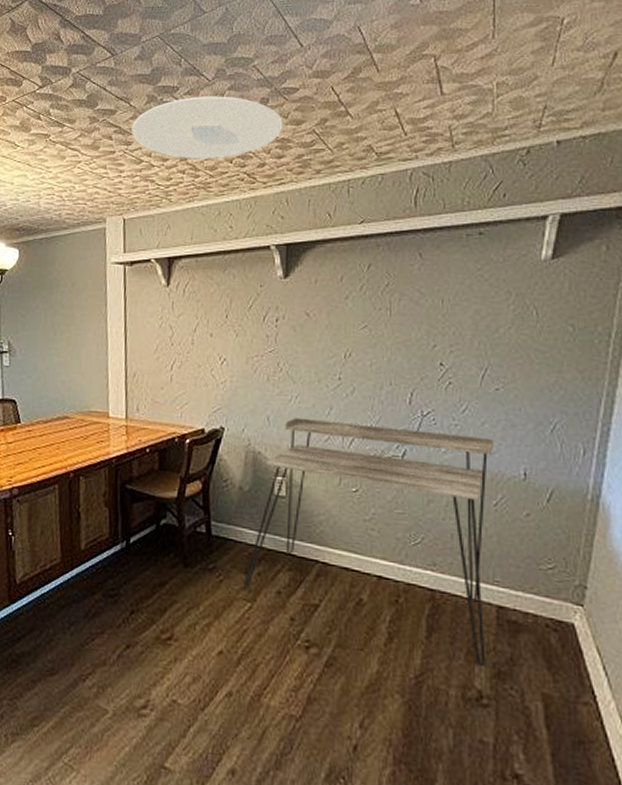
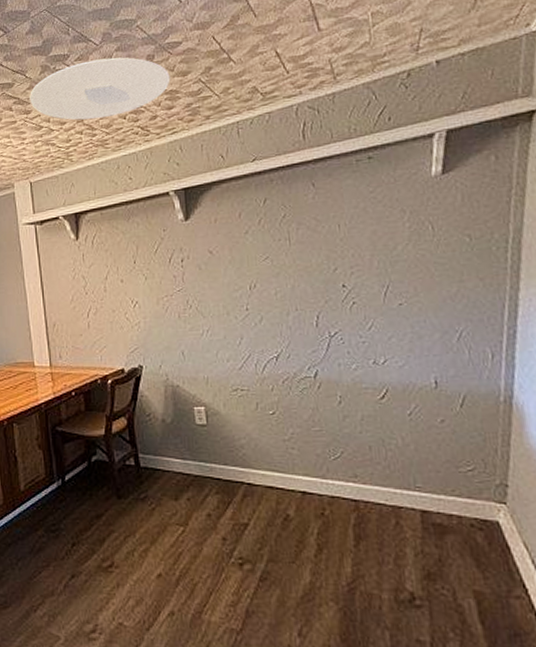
desk: present [244,417,493,666] -> none [175,349,415,569]

